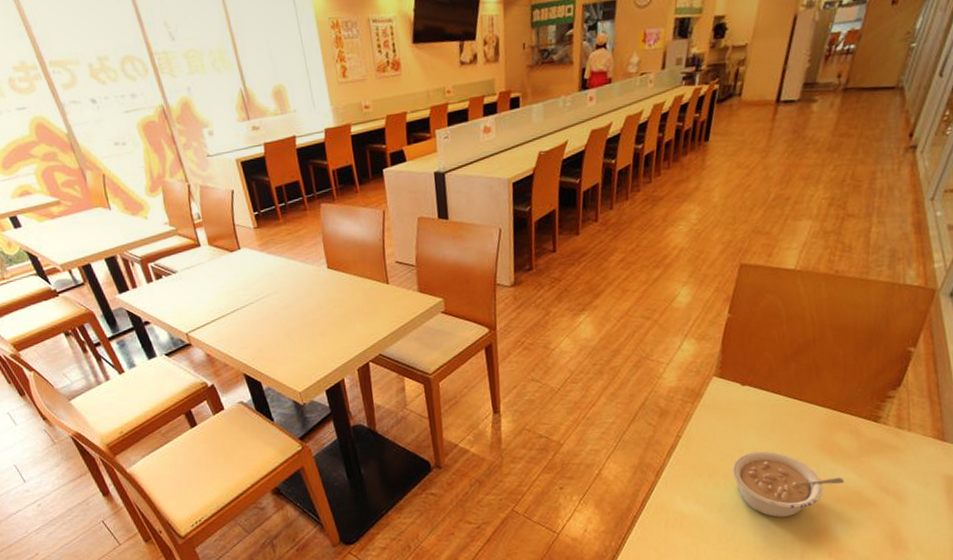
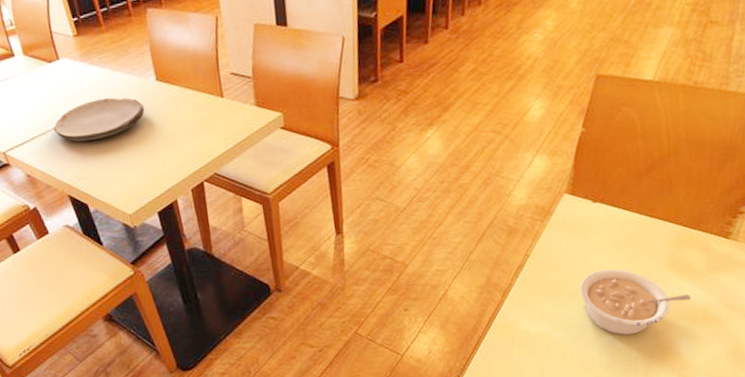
plate: none [232,284,317,324] -> present [53,97,145,142]

